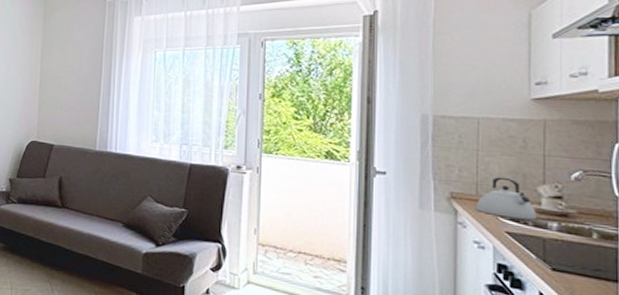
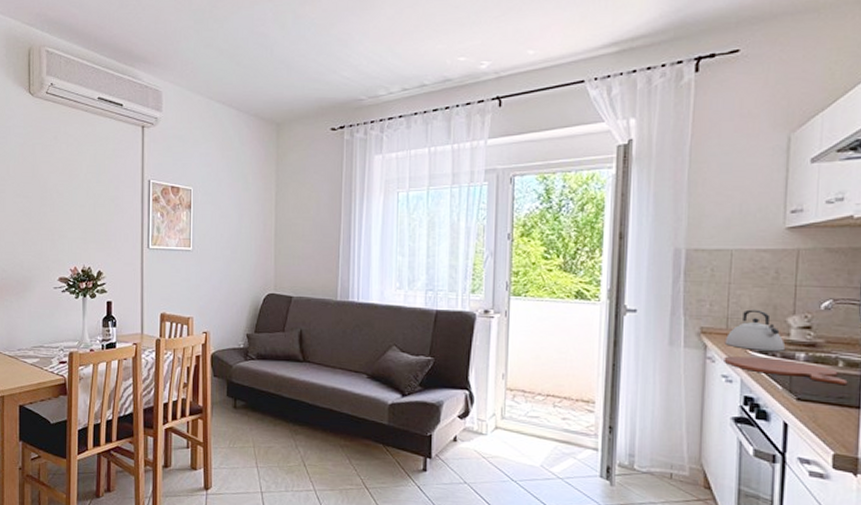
cutting board: none [475,222,604,258] -> present [724,356,848,386]

